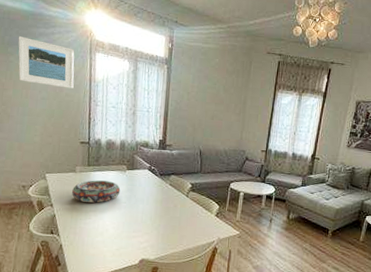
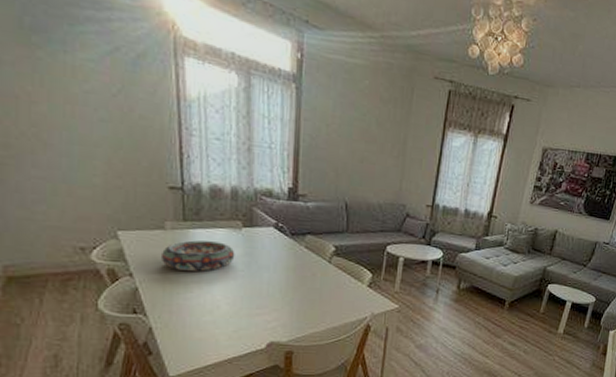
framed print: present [18,36,75,89] -> none [48,18,152,108]

